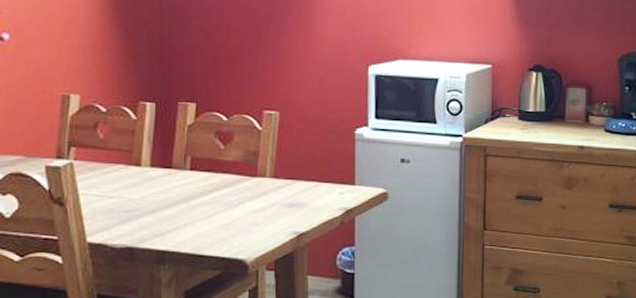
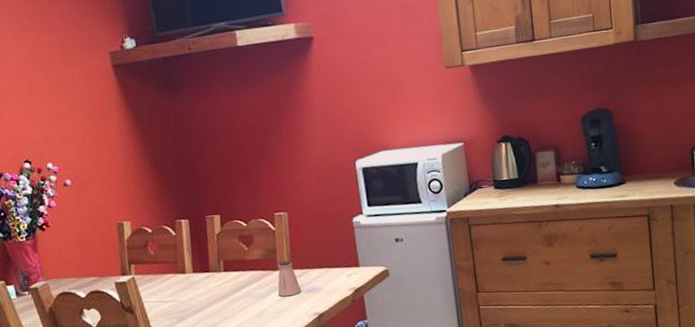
saltshaker: none [252,167,282,209] -> present [277,260,302,297]

